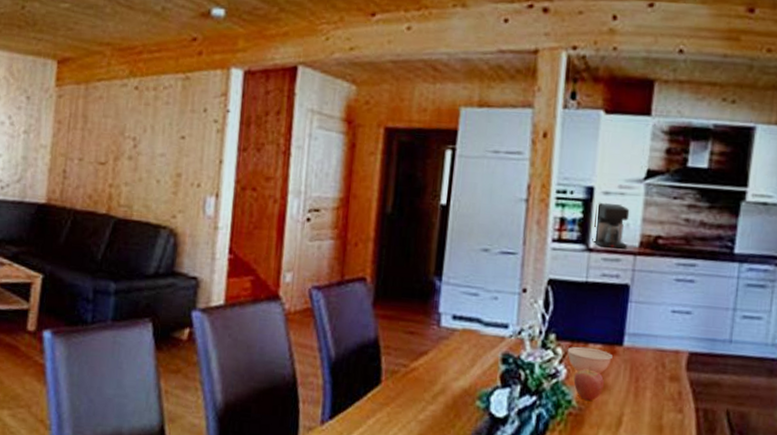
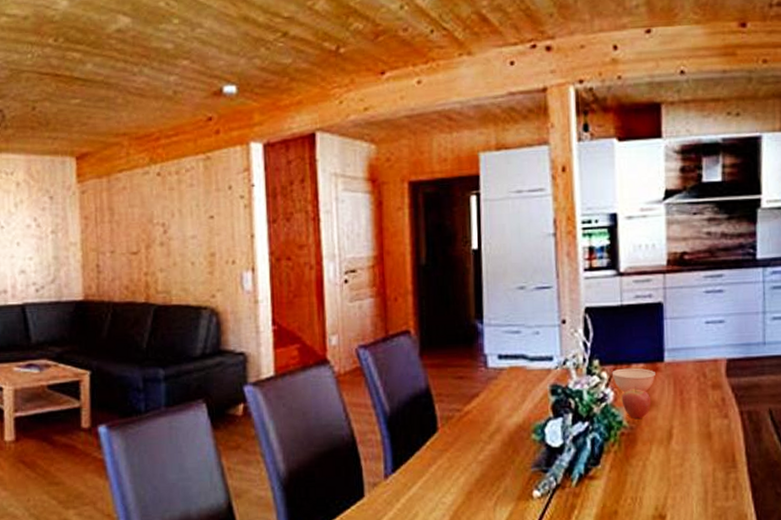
coffee maker: present [592,203,630,249] -> none [621,227,655,271]

